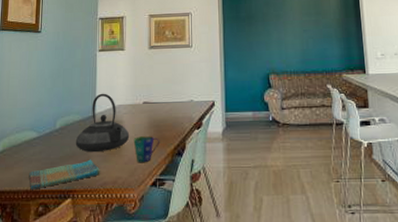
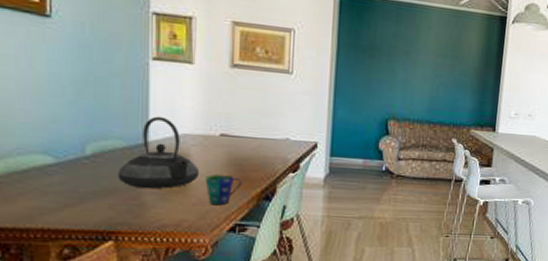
dish towel: present [28,159,100,190] -> none [43,196,156,228]

